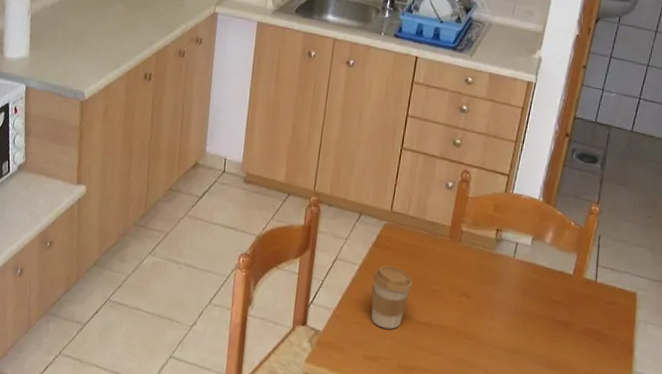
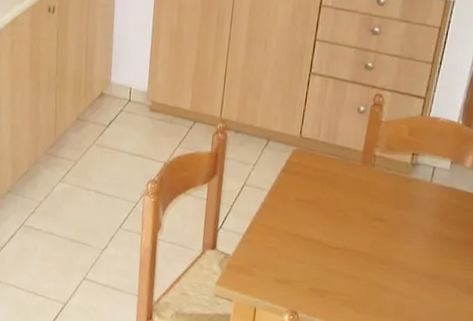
coffee cup: present [370,265,413,330] -> none [281,190,325,254]

